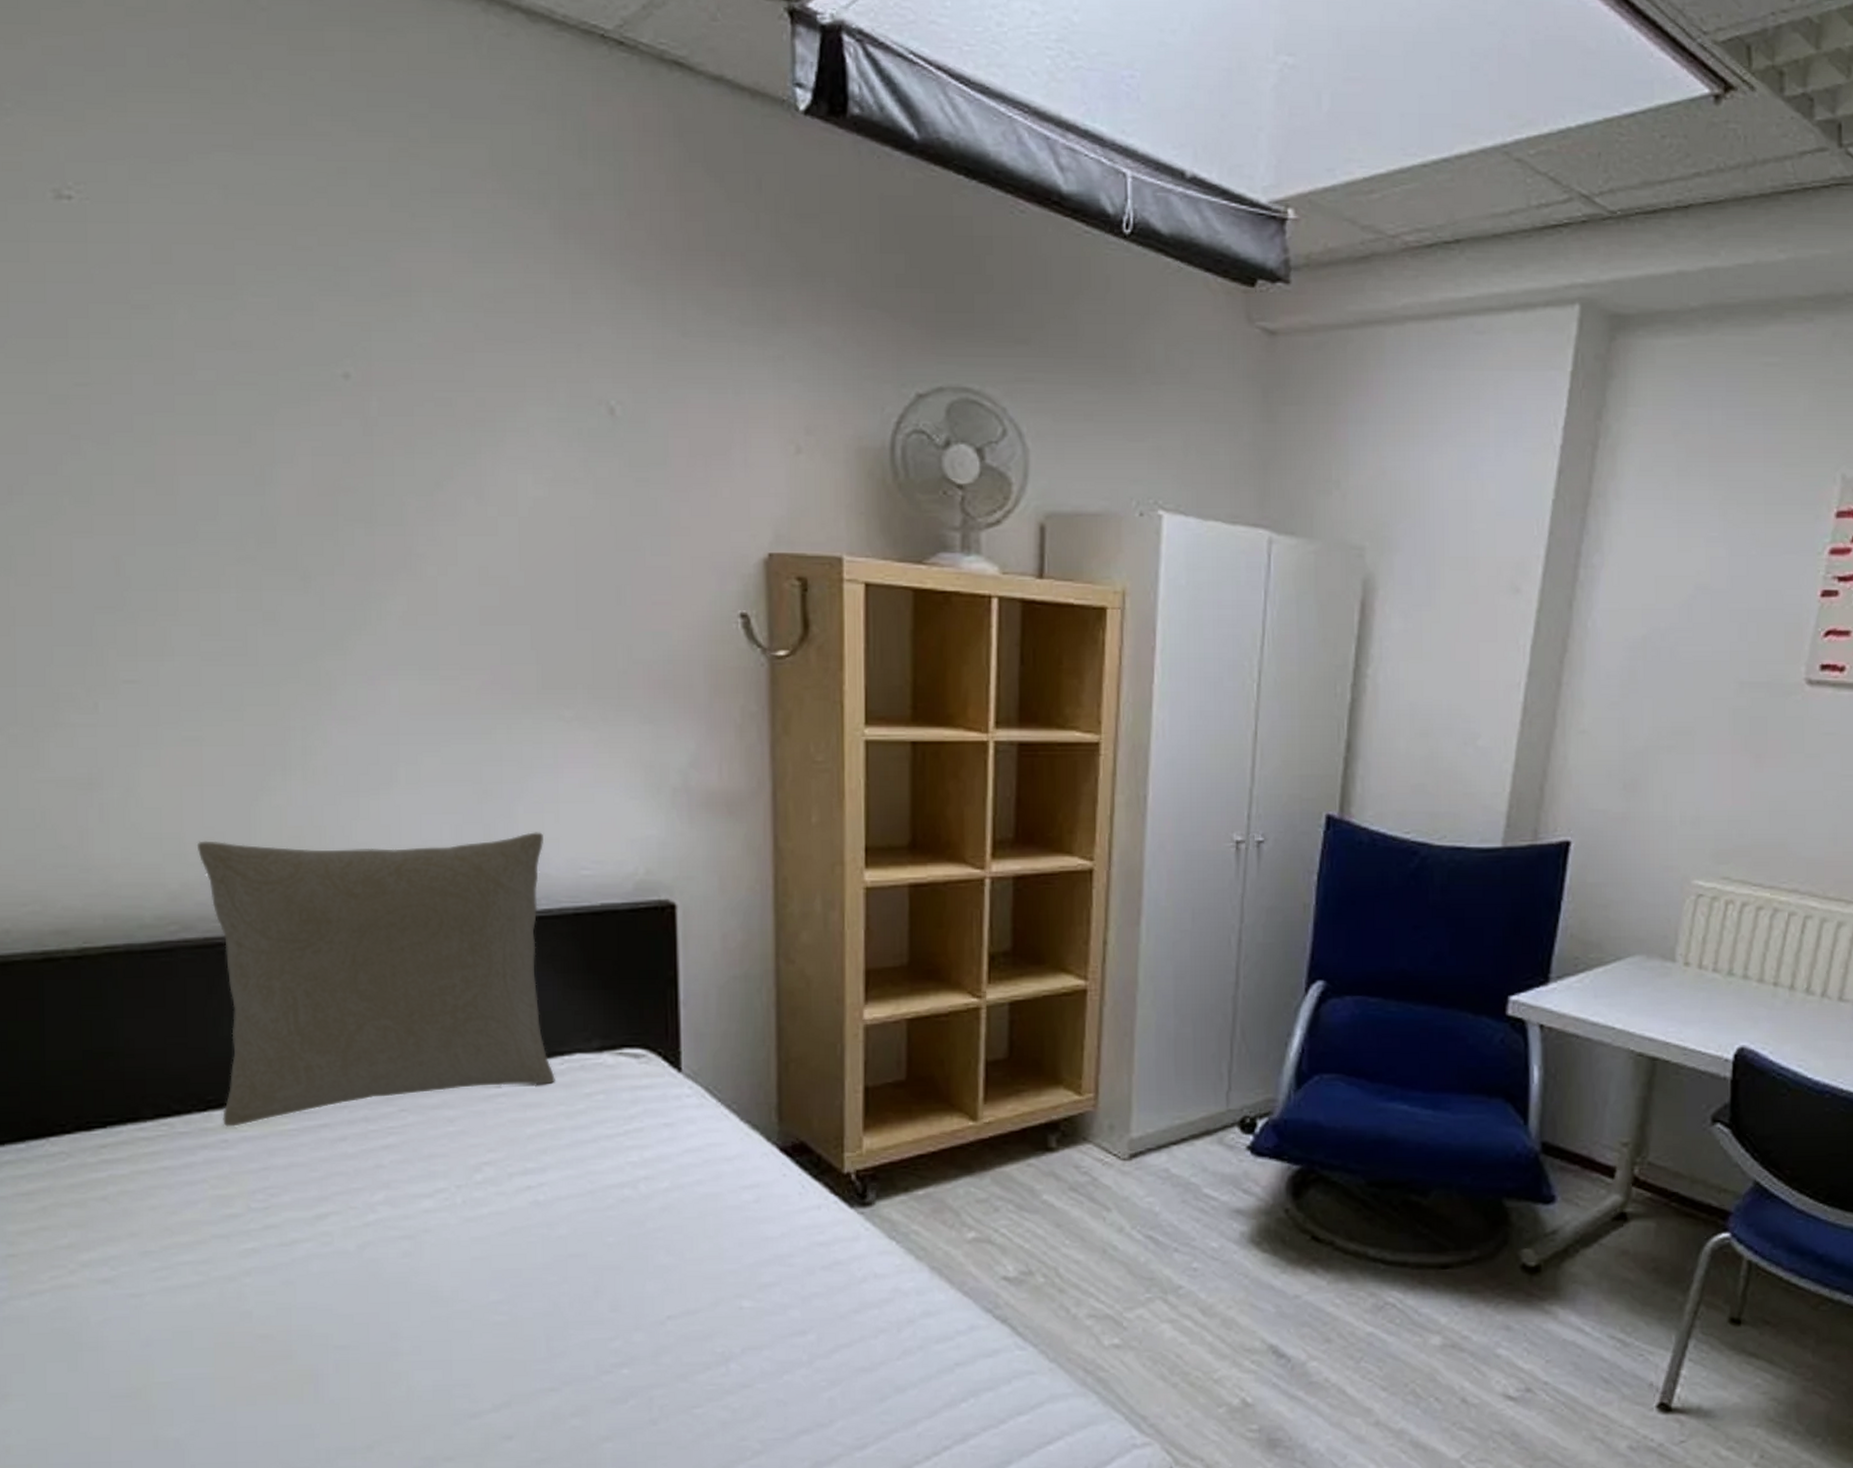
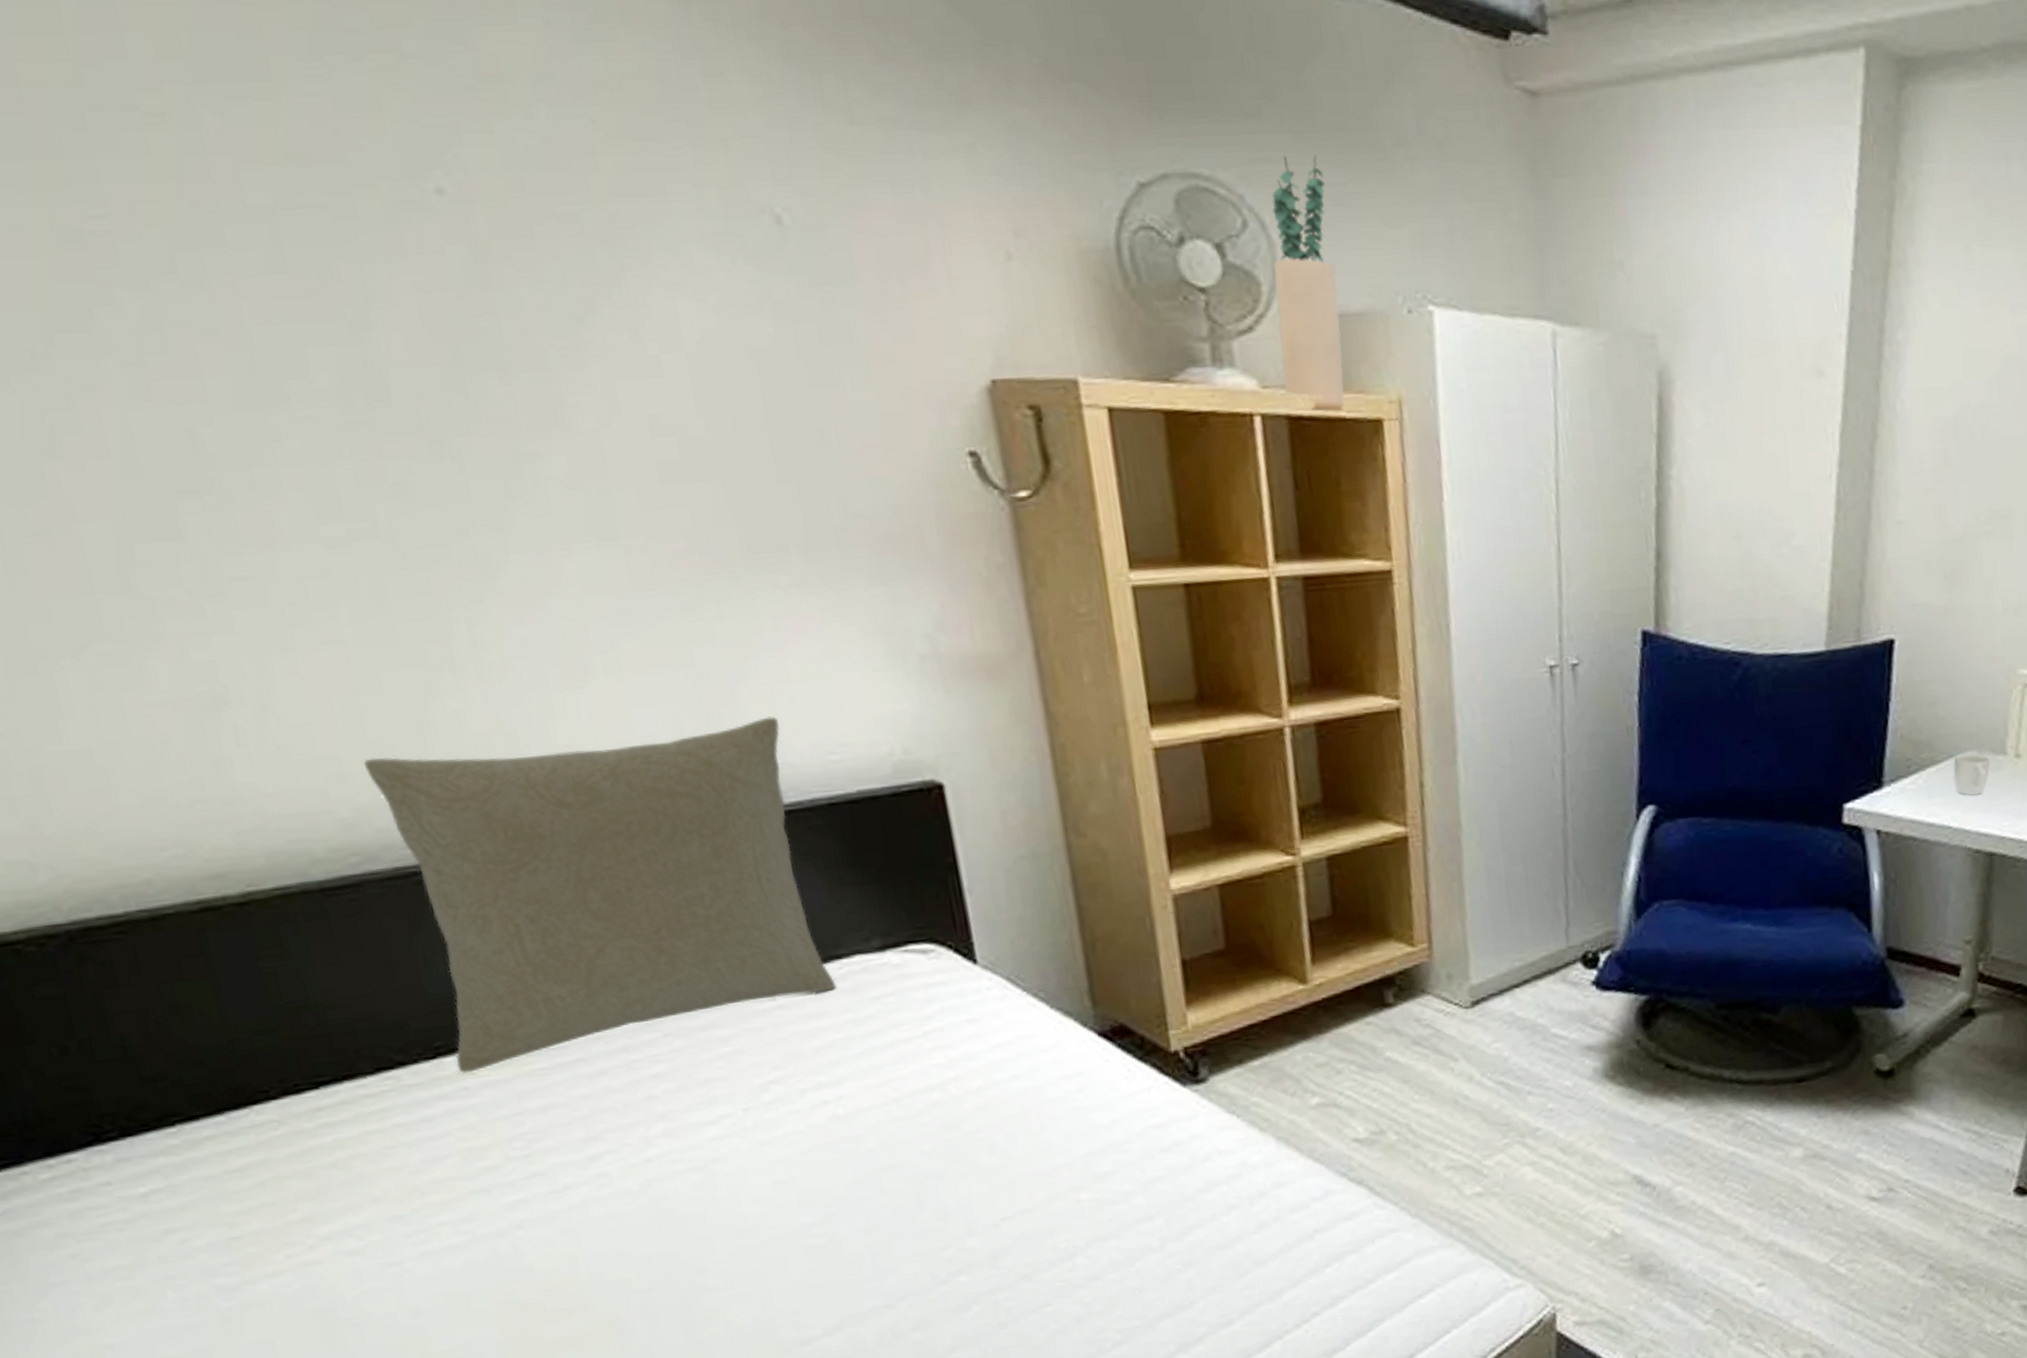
vase: none [1021,376,1080,599] -> present [1272,154,1345,412]
mug: none [1619,958,1660,999] -> present [1952,754,1991,796]

